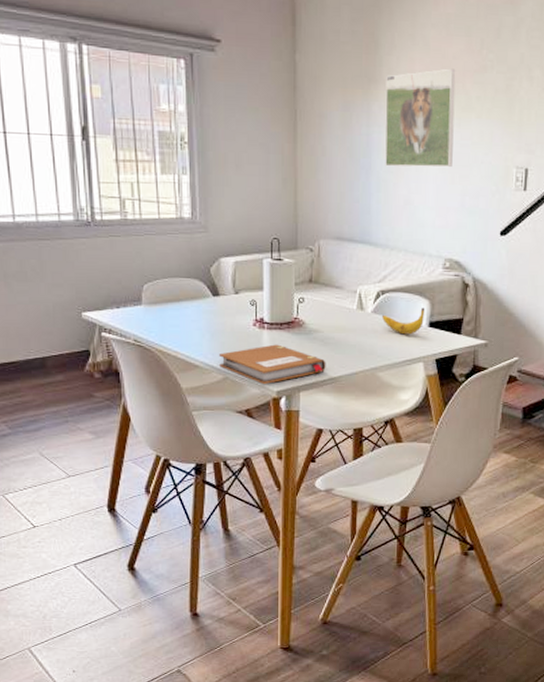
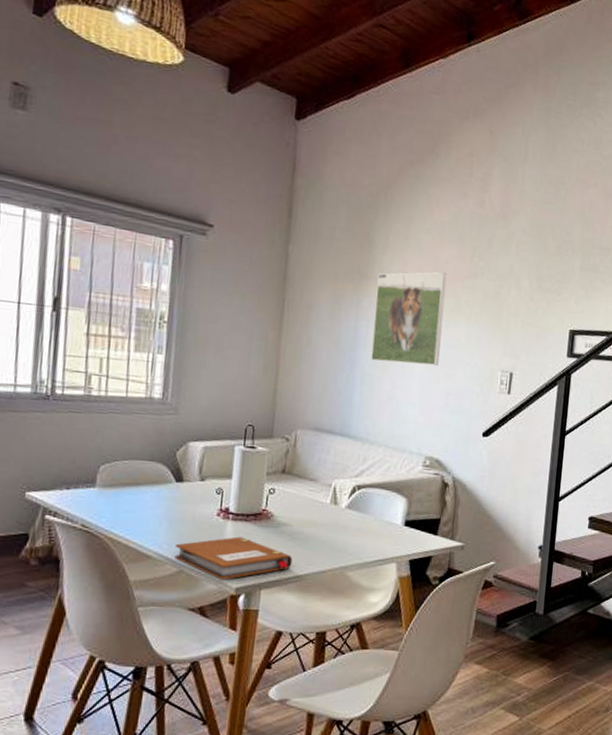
banana: present [382,307,425,335] -> none [356,505,402,533]

